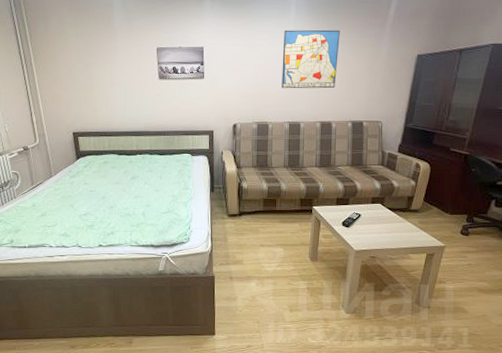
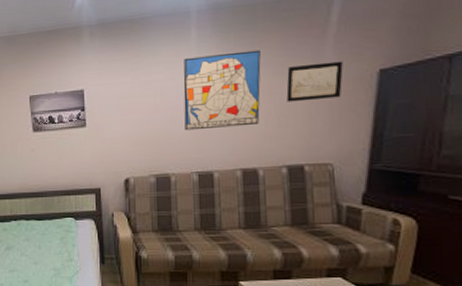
wall art: none [355,45,394,73] -> present [286,61,343,102]

